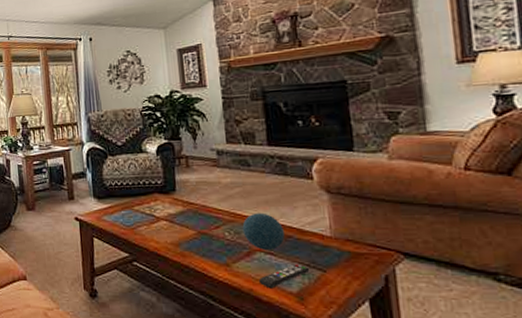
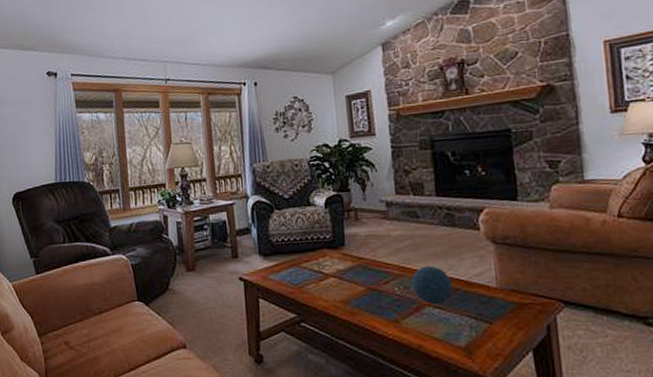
remote control: present [258,264,310,289] -> none [427,317,477,344]

